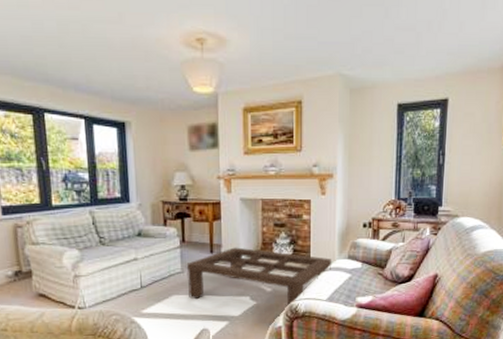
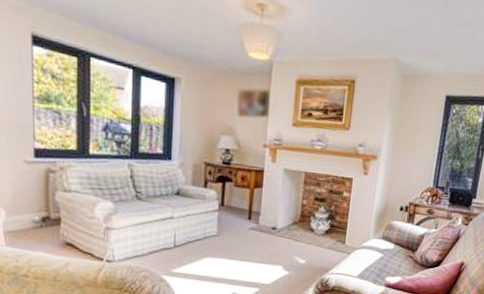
coffee table: present [186,247,332,305] -> none [222,216,367,278]

